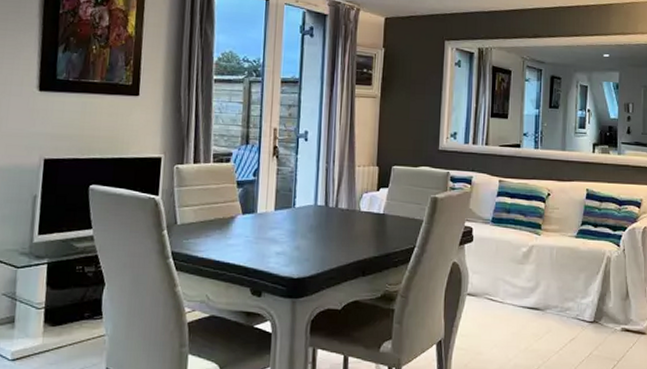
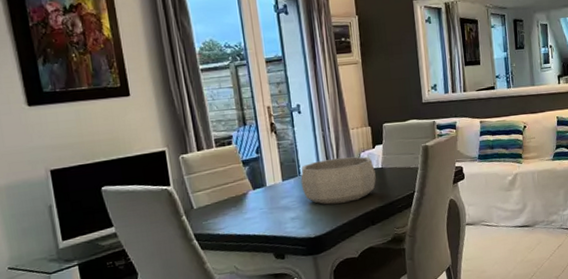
decorative bowl: none [294,194,376,246] -> present [300,156,376,205]

